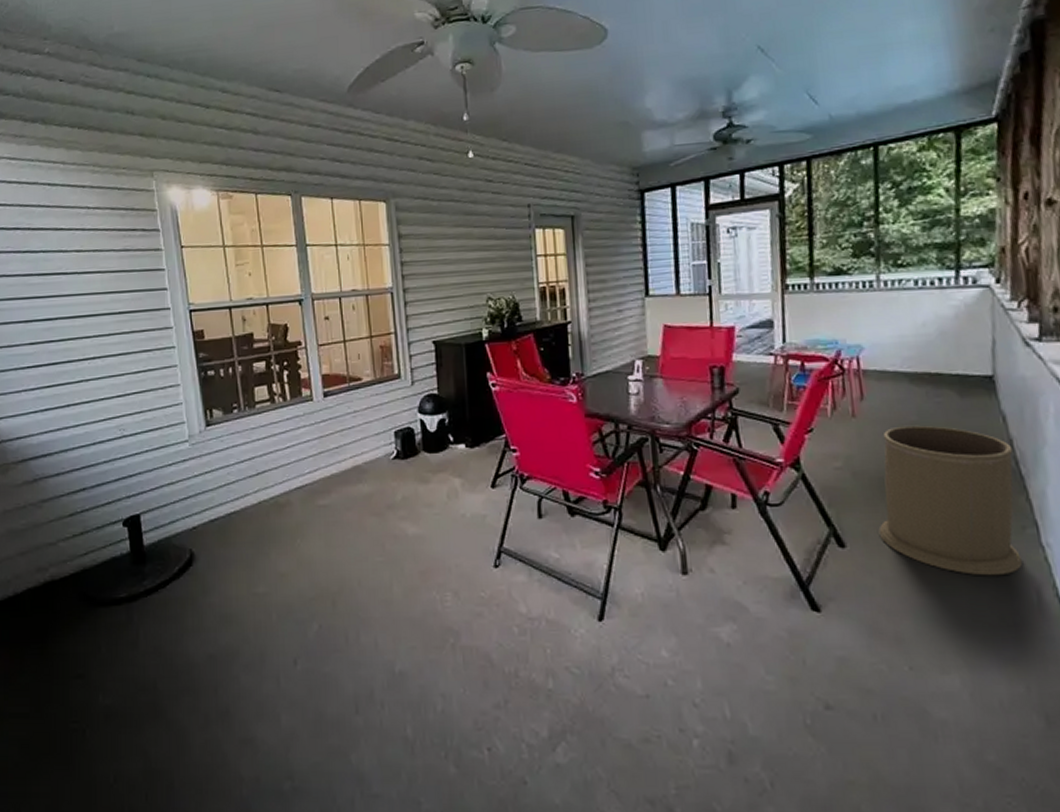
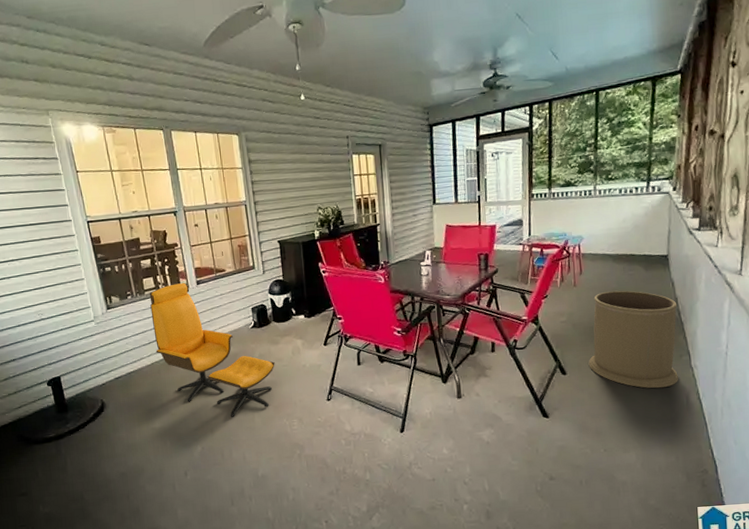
lounge chair: none [261,394,423,584] -> present [149,283,275,417]

